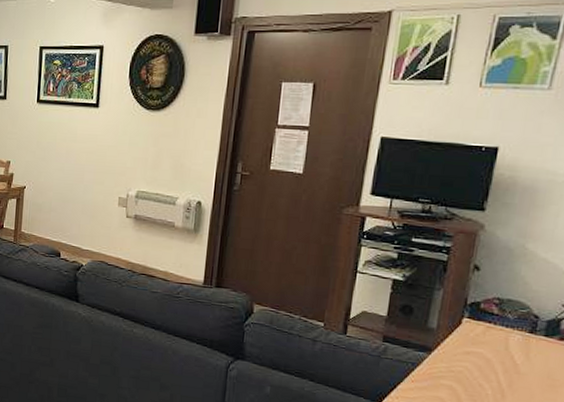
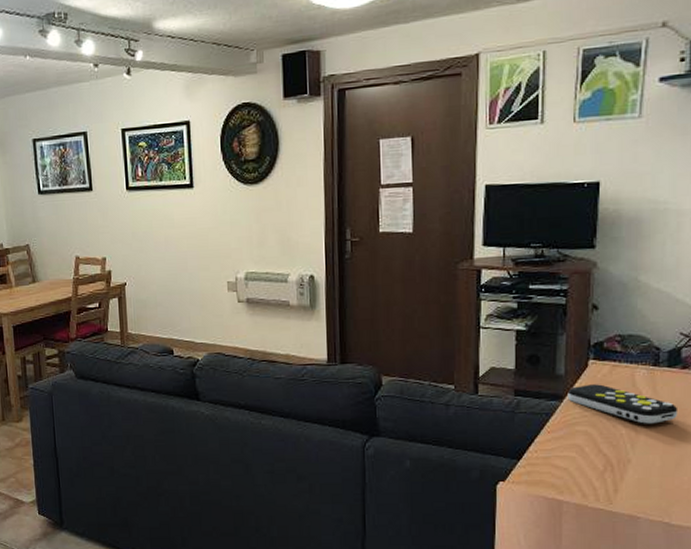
remote control: none [436,341,550,390] -> present [568,384,678,424]

